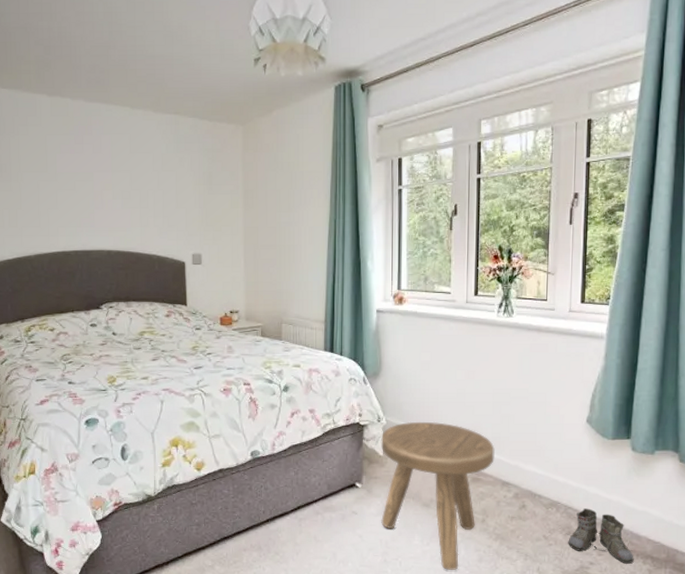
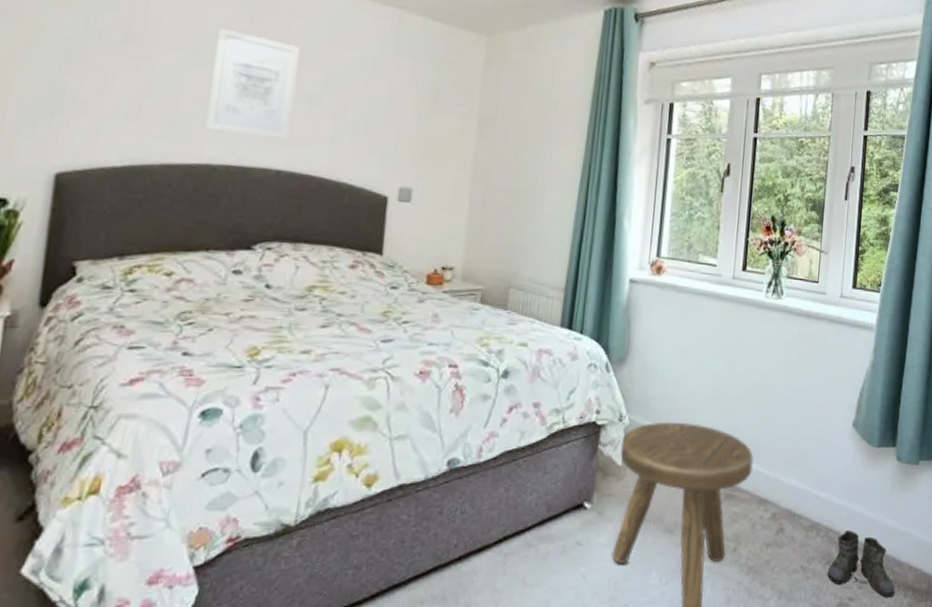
wall art: none [55,150,112,229] -> present [206,27,300,141]

